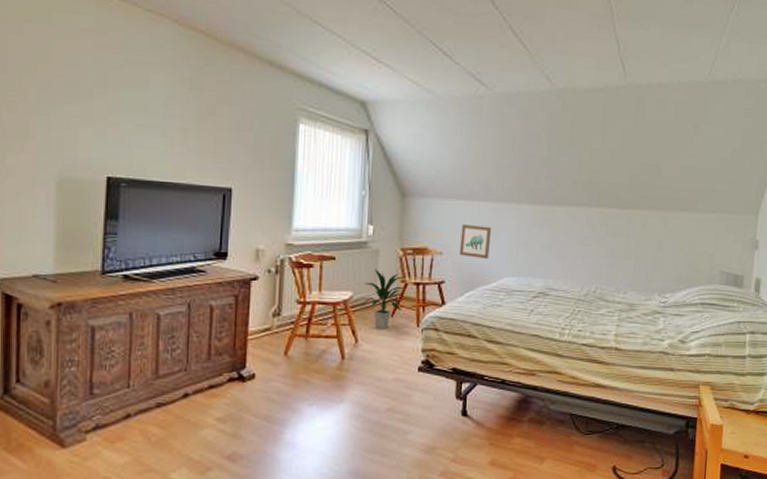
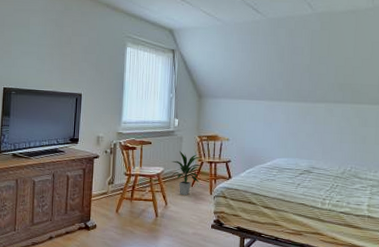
wall art: present [460,225,492,260] -> none [242,118,267,145]

